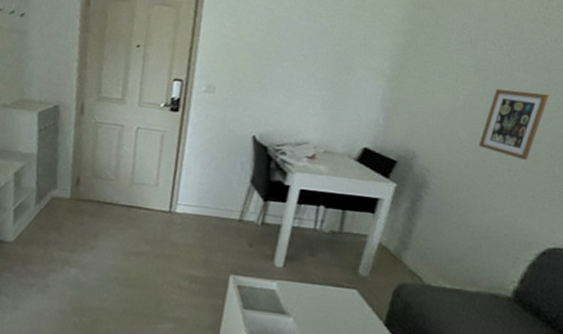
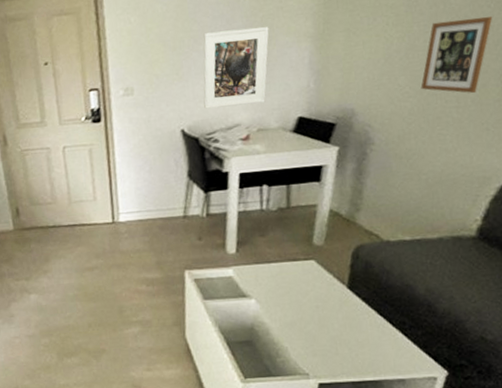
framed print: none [278,52,350,127] -> present [203,27,269,109]

